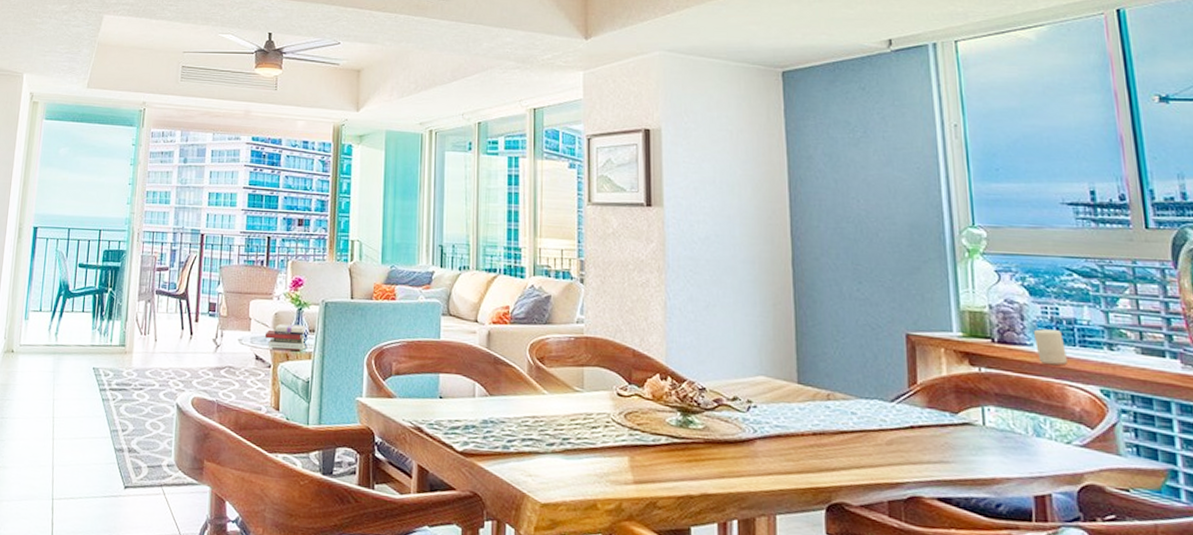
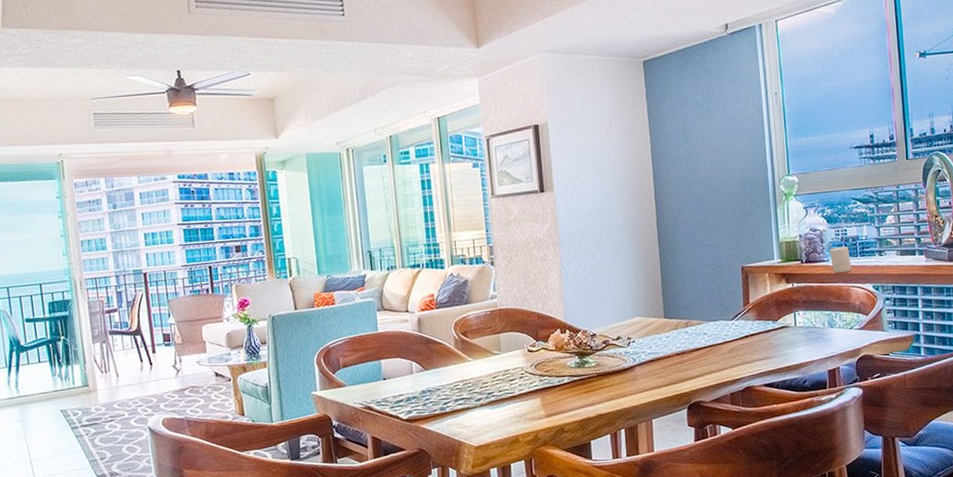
books: present [264,323,306,352] -> none [220,339,260,365]

